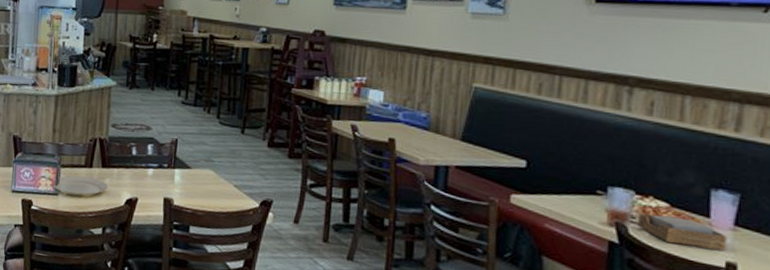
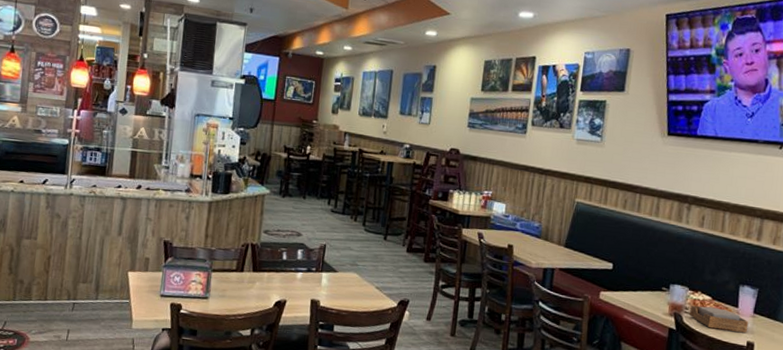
plate: present [49,175,108,197] -> none [200,279,258,300]

